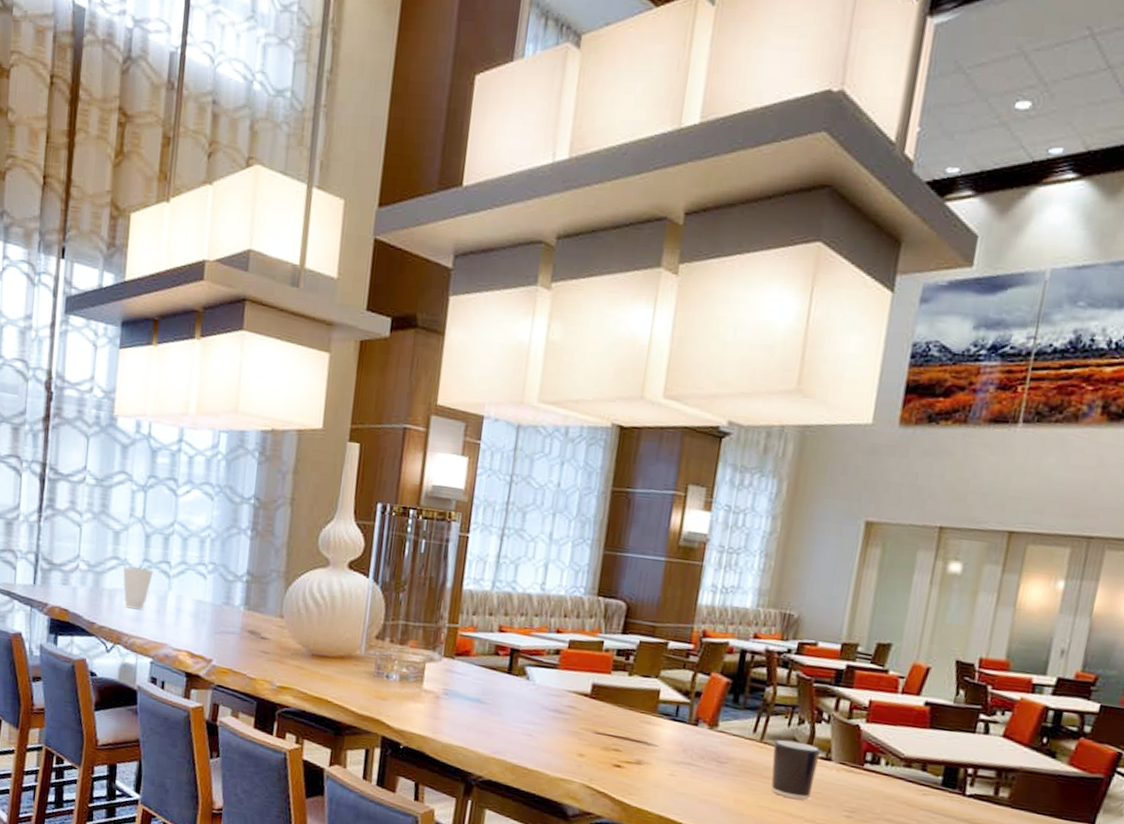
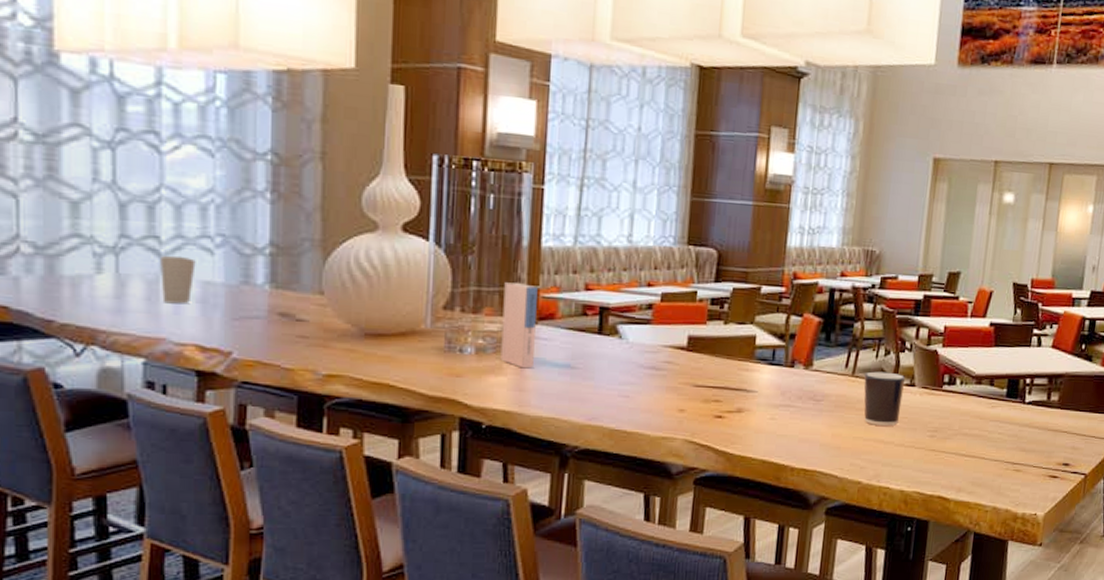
cup: present [123,567,154,610] -> none [90,246,136,299]
cup: none [168,578,193,618] -> present [160,256,196,304]
book: none [420,619,457,699] -> present [500,281,538,369]

